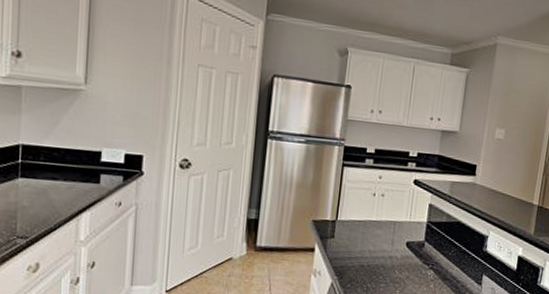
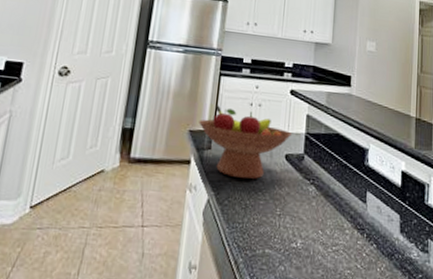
fruit bowl: none [322,195,413,265] -> present [199,104,292,179]

